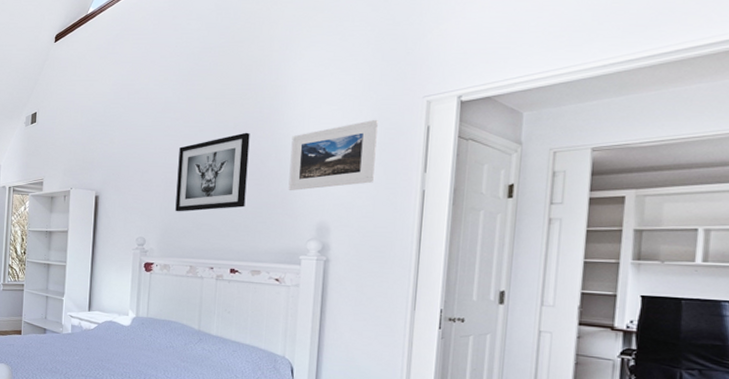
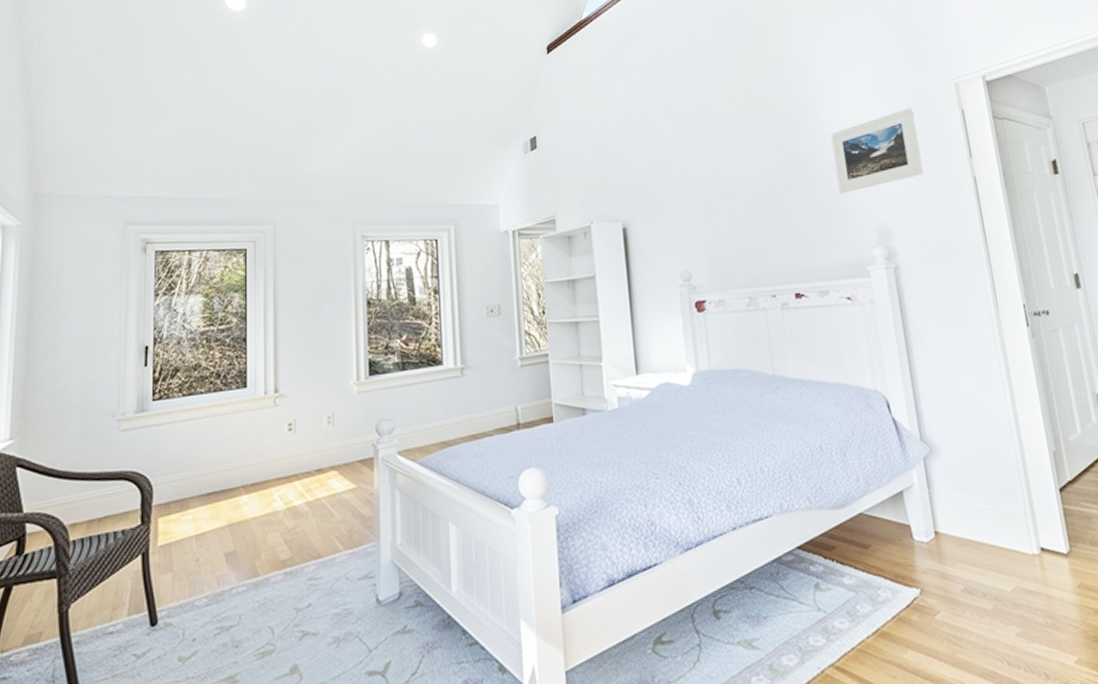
wall art: present [175,132,250,212] -> none [711,134,797,235]

